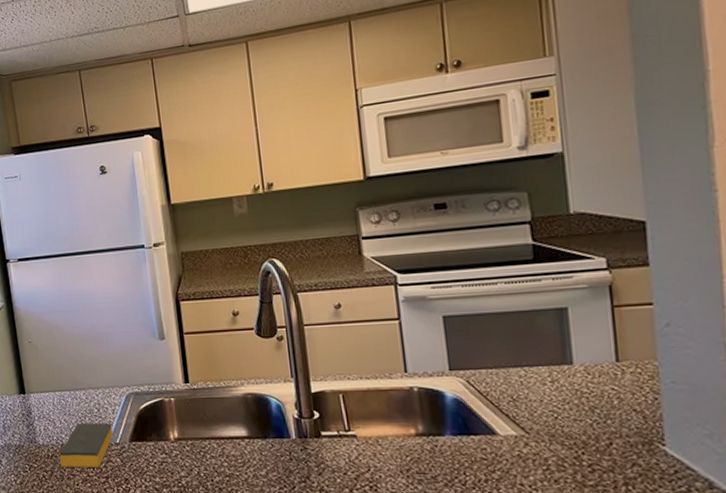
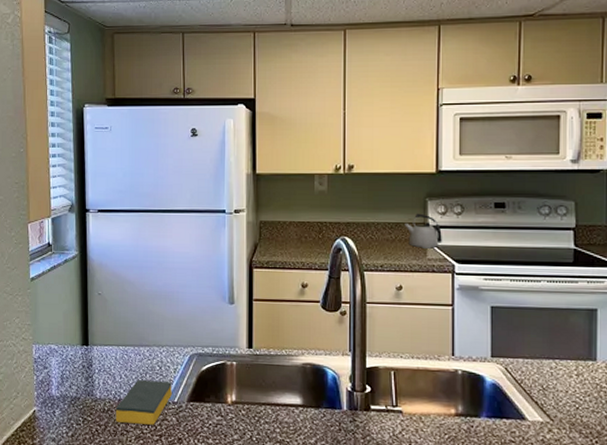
kettle: none [335,225,379,262] -> present [404,213,442,249]

